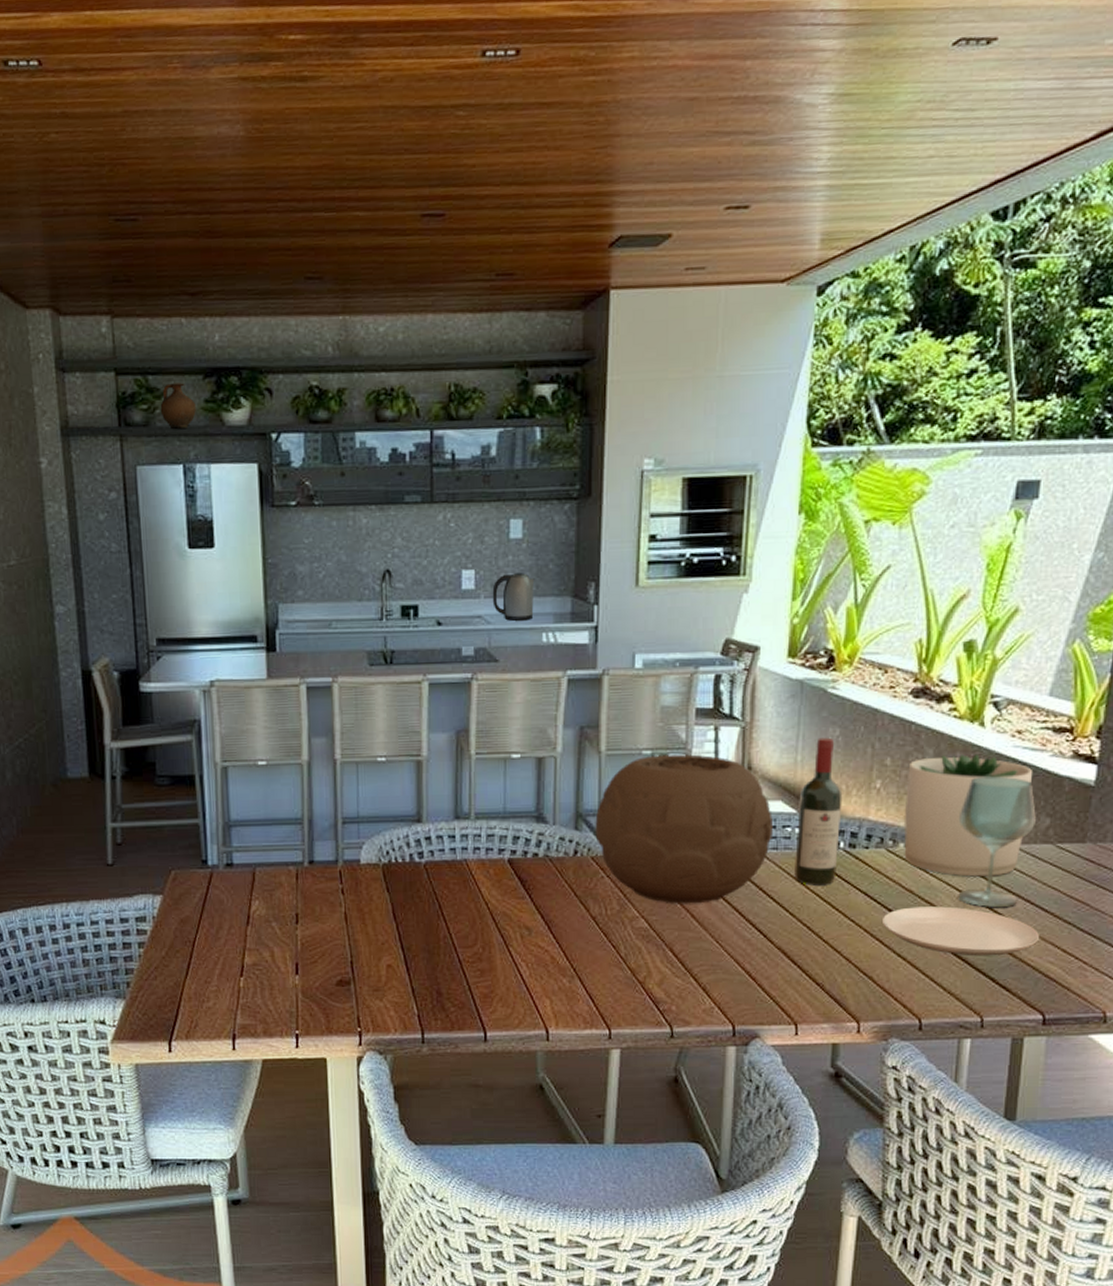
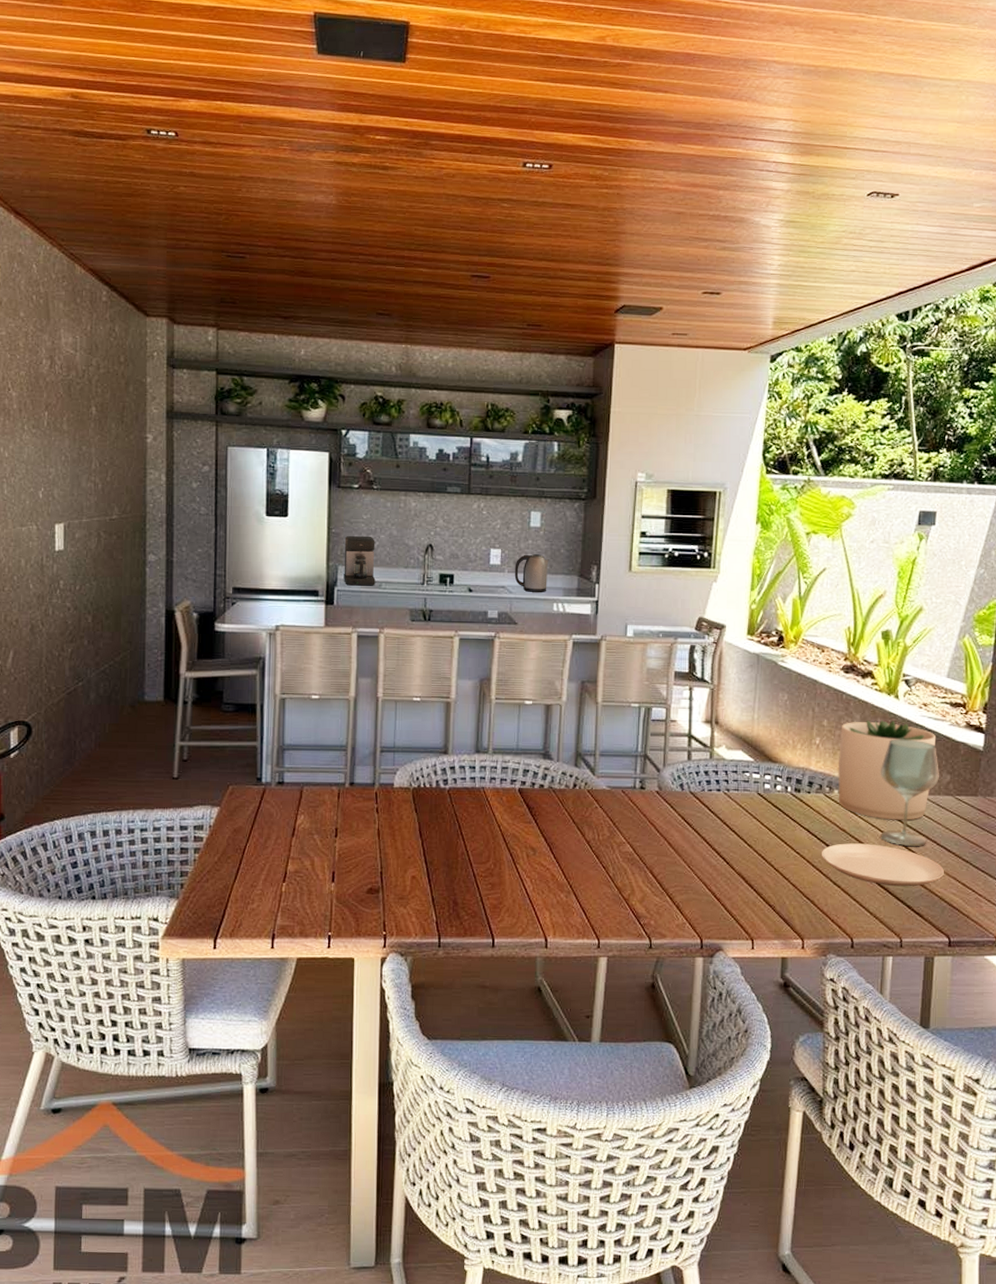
ceramic jug: present [160,383,196,430] -> none [251,384,281,421]
coffee maker: none [284,564,324,627] -> present [343,535,376,586]
decorative bowl: present [595,754,774,904] -> none [591,708,736,834]
wine bottle: present [794,737,843,885] -> none [752,701,790,822]

